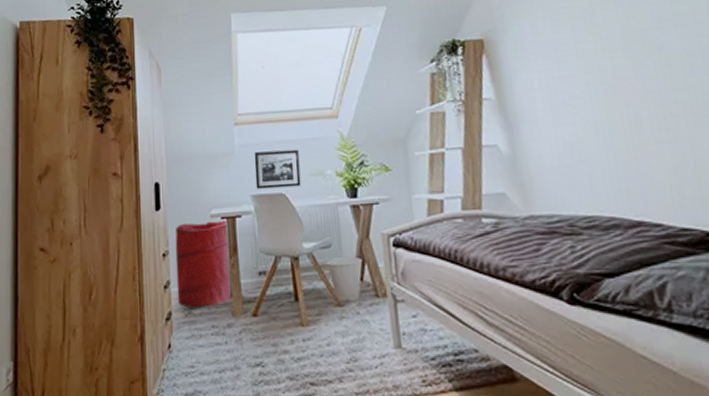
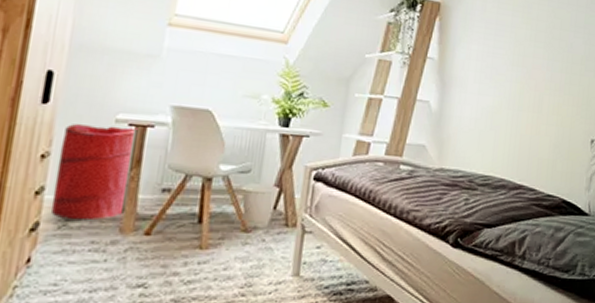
picture frame: present [254,149,301,190] -> none [179,60,237,106]

